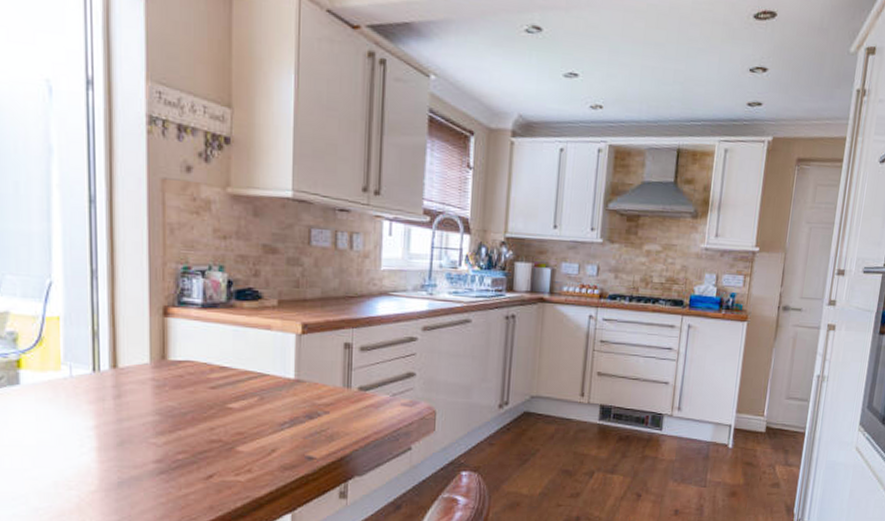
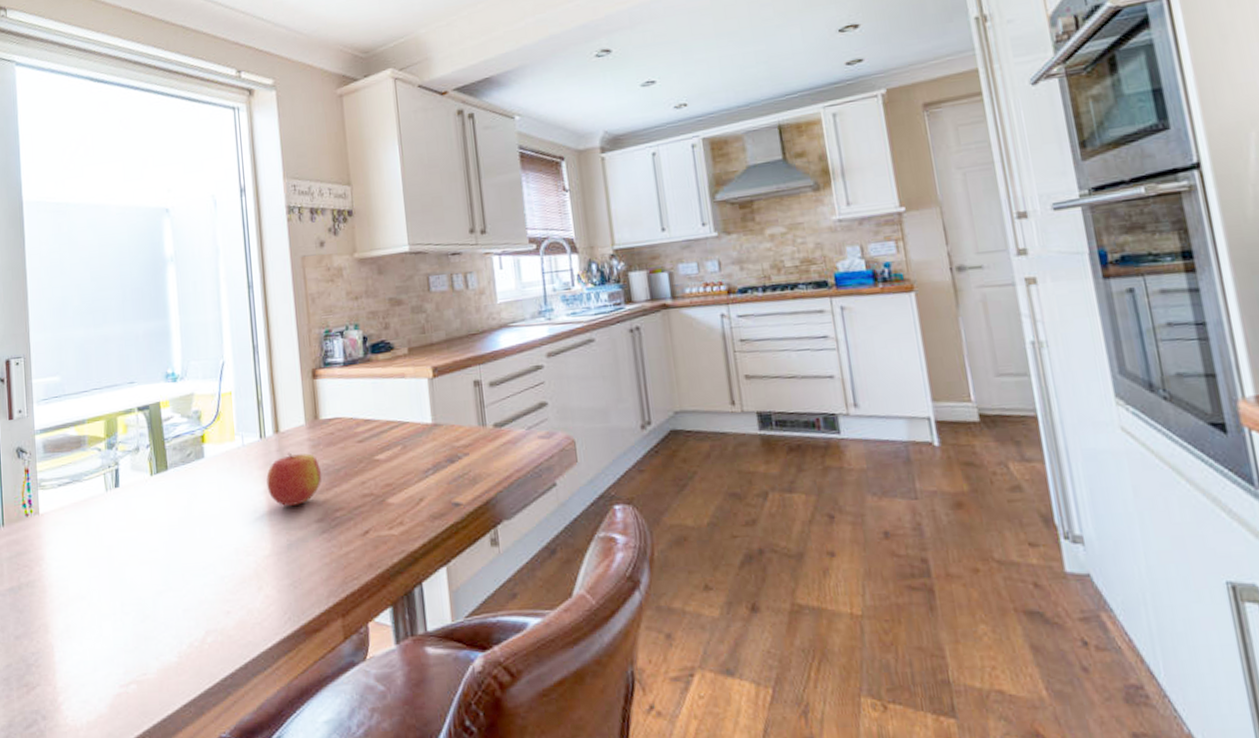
apple: none [98,390,165,444] -> present [266,452,322,506]

